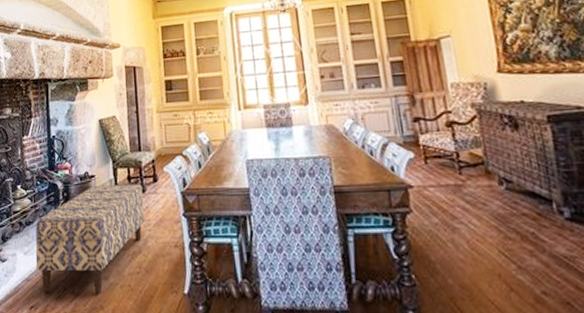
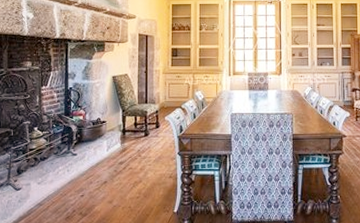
bench: present [35,184,145,294] -> none [48,129,146,215]

